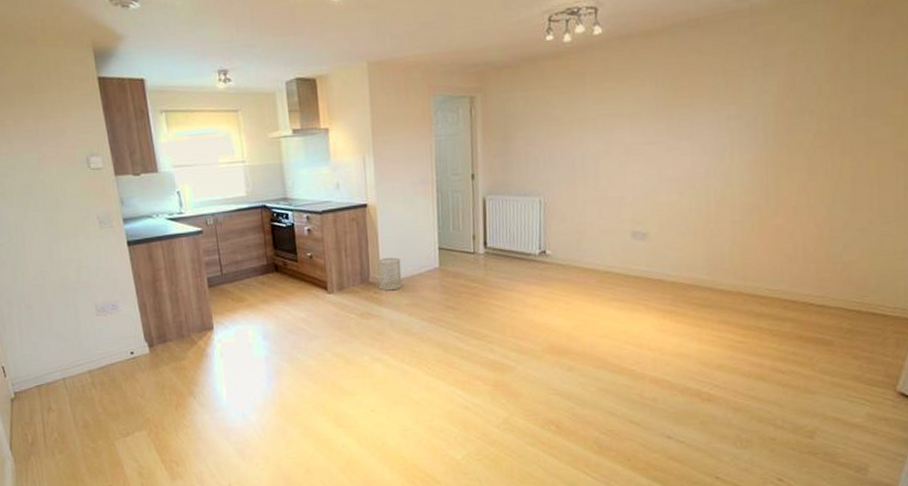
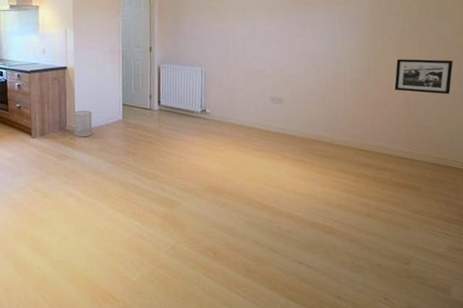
picture frame: none [802,171,888,219] -> present [394,59,453,95]

